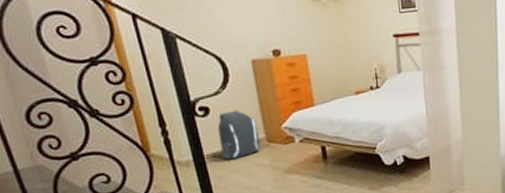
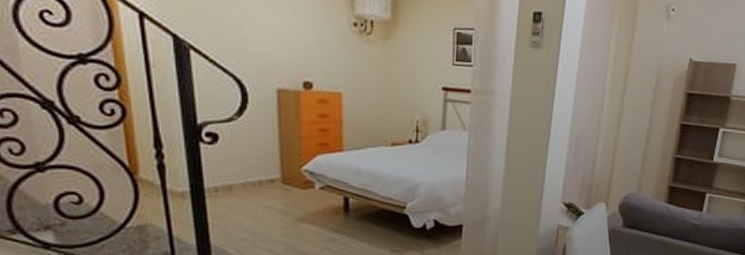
backpack: present [217,110,261,160] -> none [225,142,273,198]

